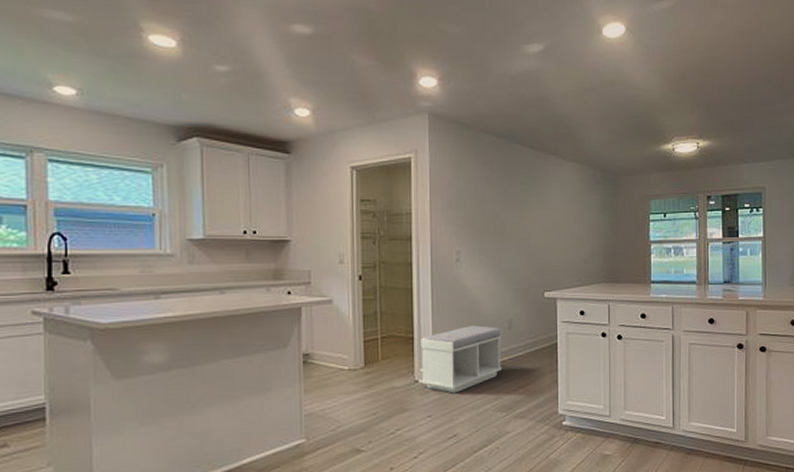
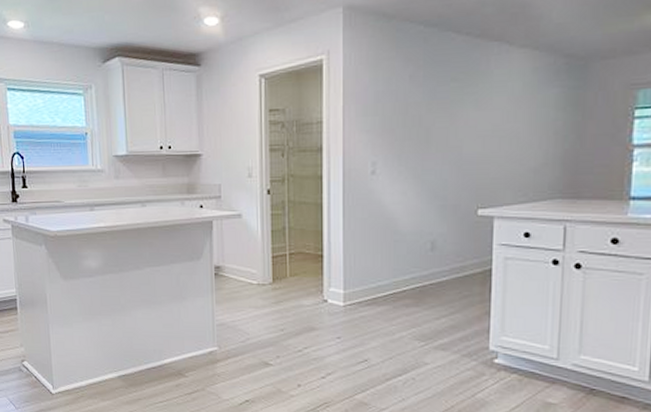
bench: present [421,325,503,394] -> none [330,245,423,317]

